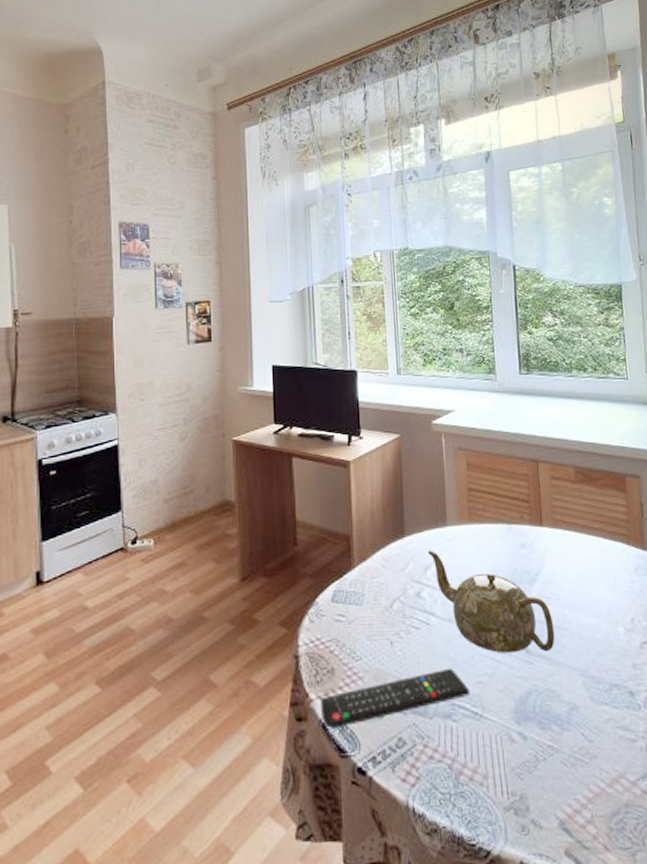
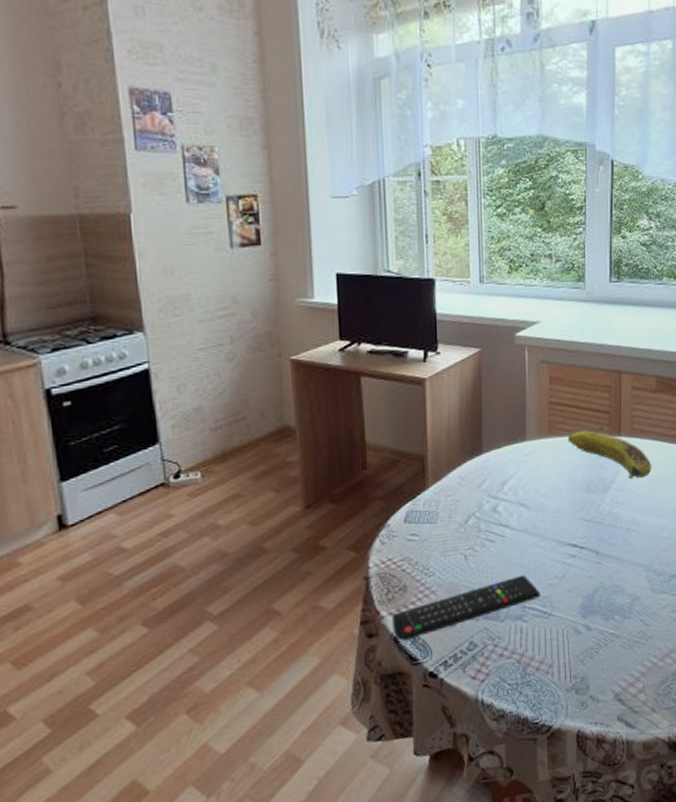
teapot: present [428,550,555,653] -> none [505,465,624,557]
fruit: none [488,519,579,573] -> present [567,430,652,479]

